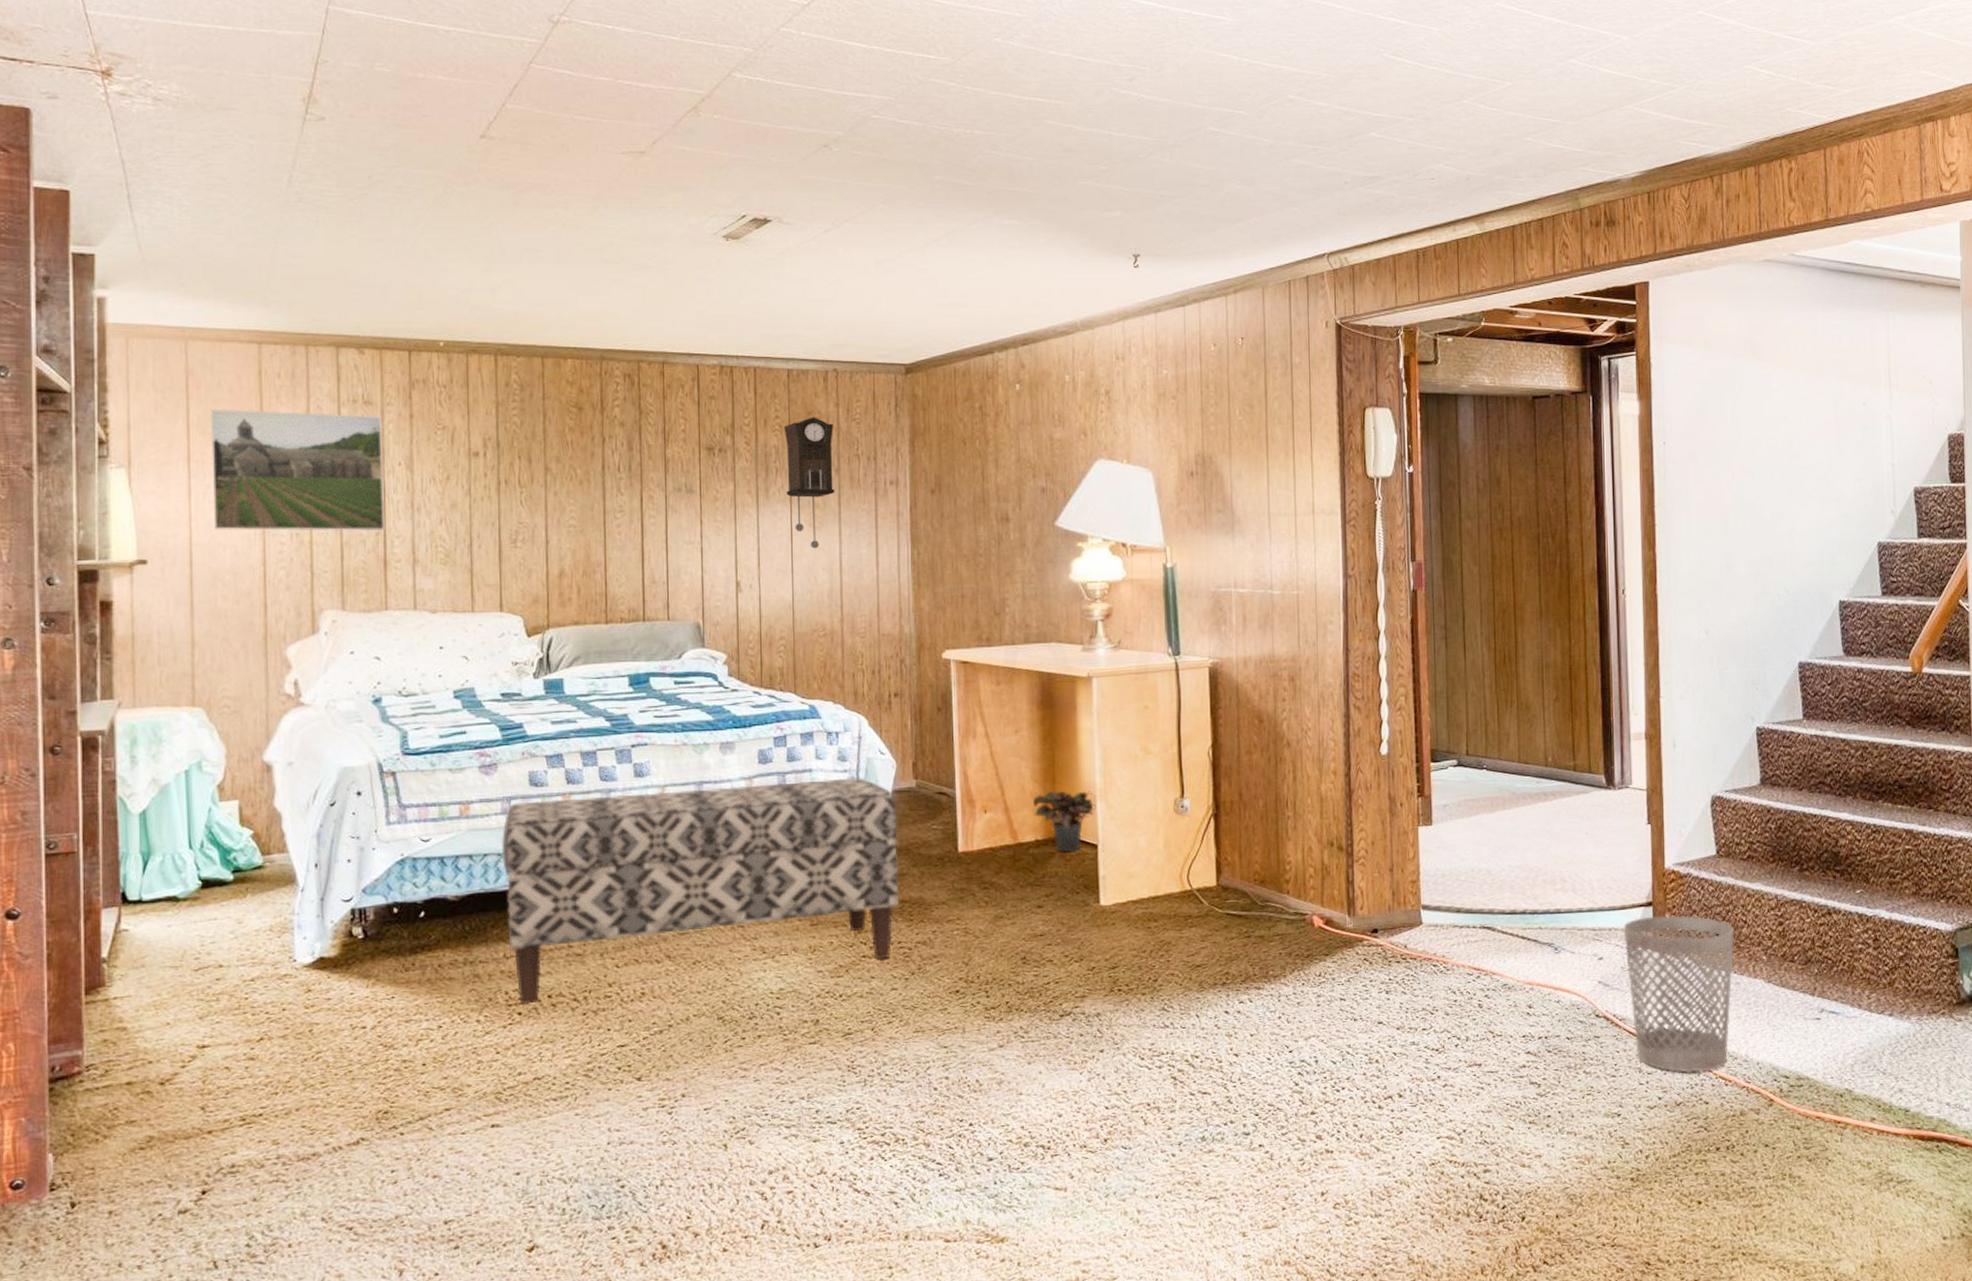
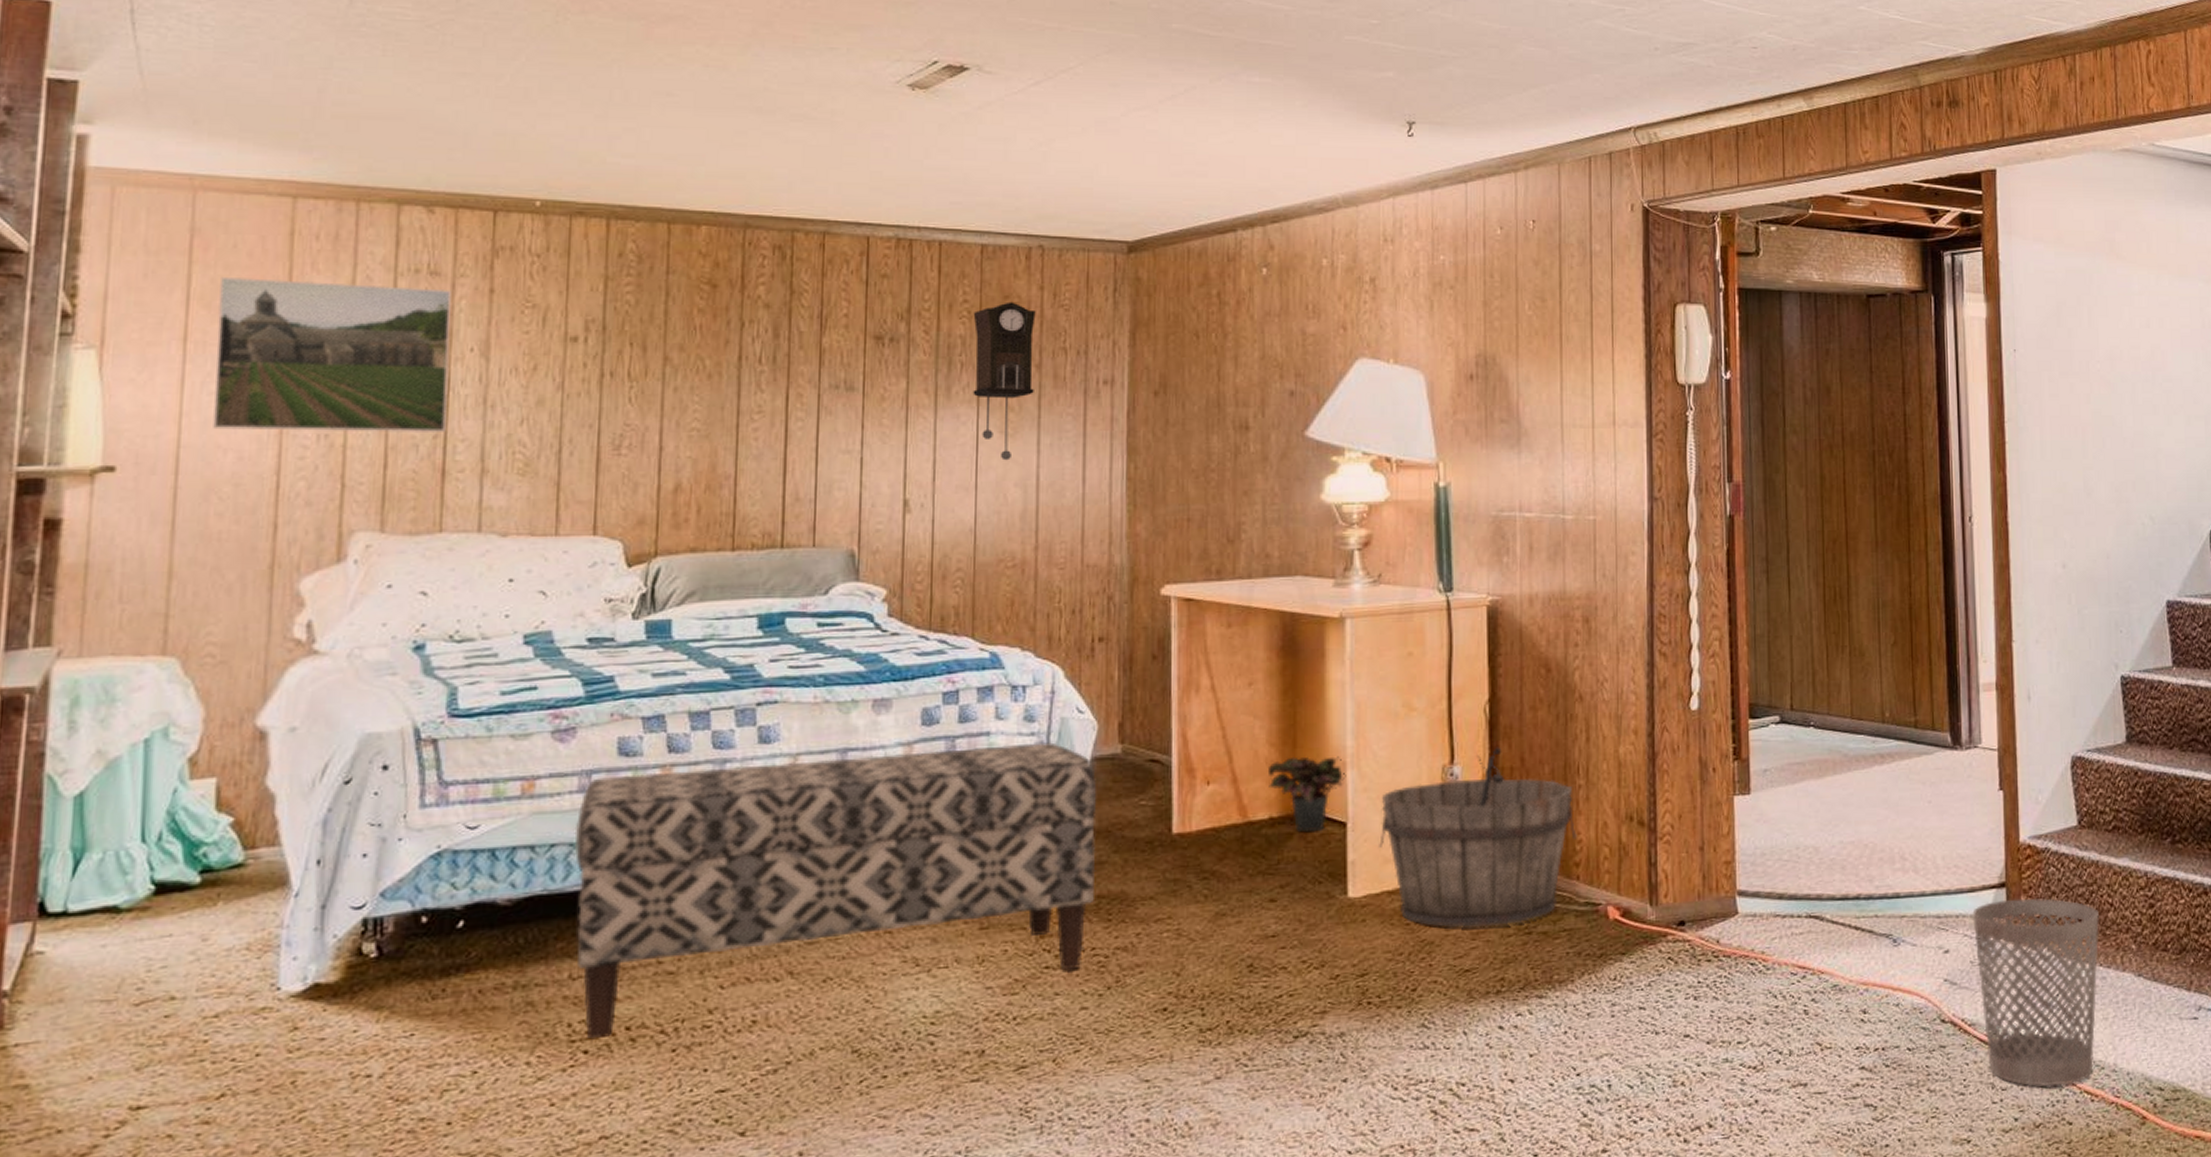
wooden bucket: none [1124,784,1287,932] -> present [1379,747,1577,928]

